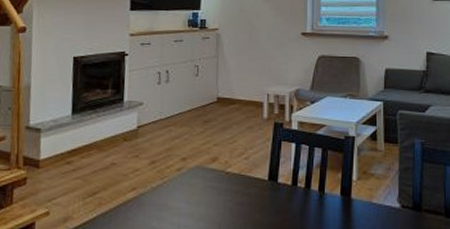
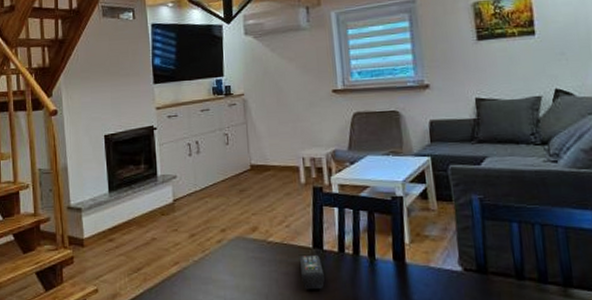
remote control: none [254,187,276,221] -> present [299,255,325,290]

